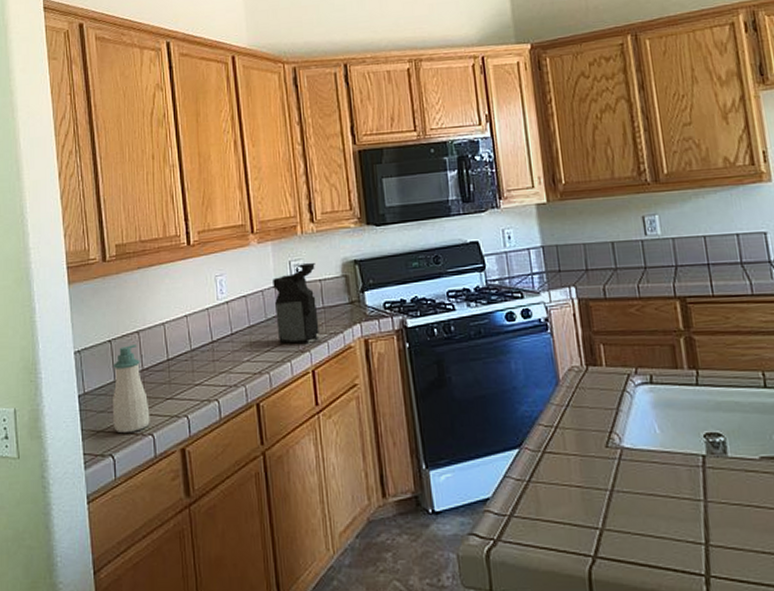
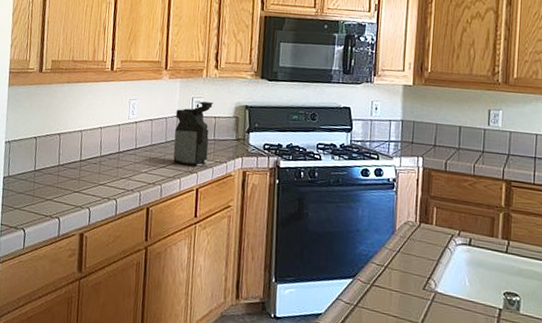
soap bottle: present [112,344,150,434] -> none [28,143,60,214]

